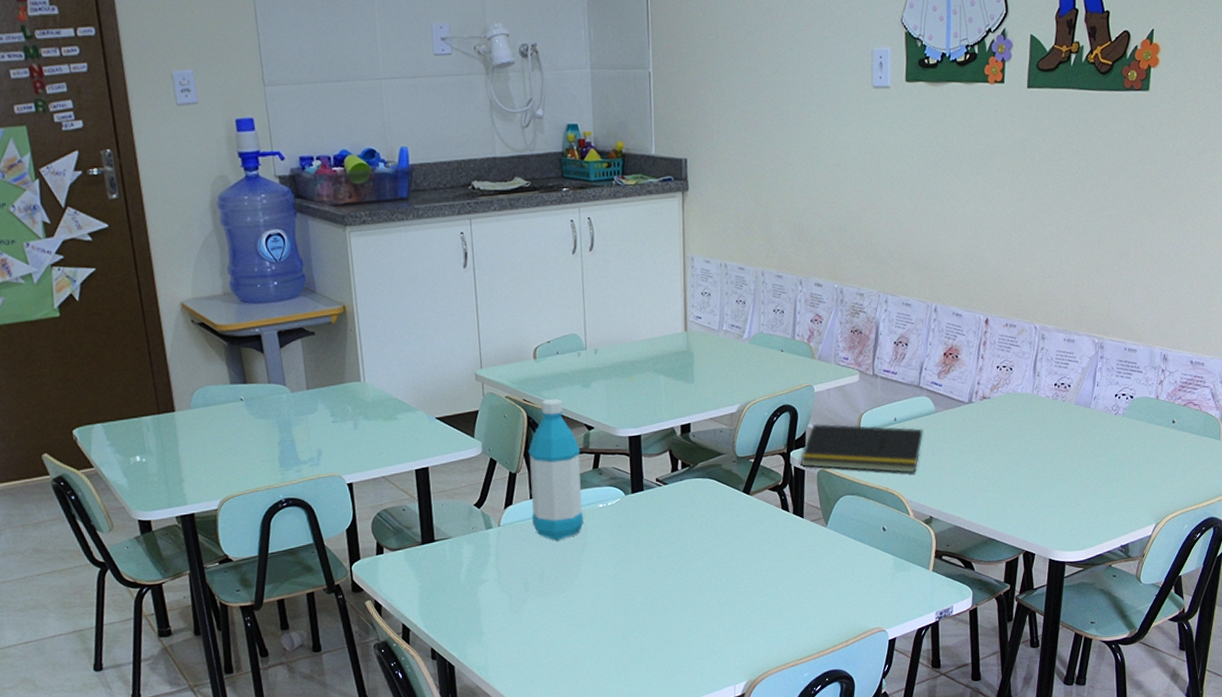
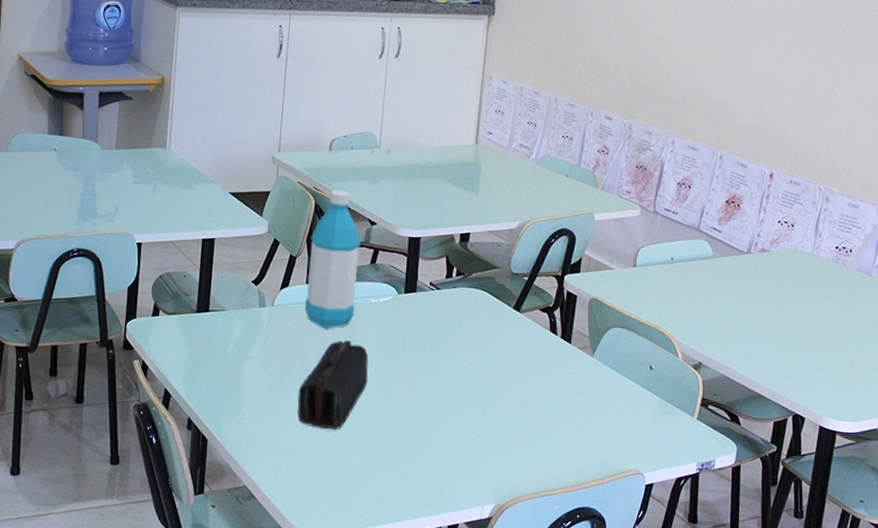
pencil case: none [538,548,607,638] -> present [298,340,369,430]
notepad: present [800,423,923,473] -> none [573,251,699,315]

